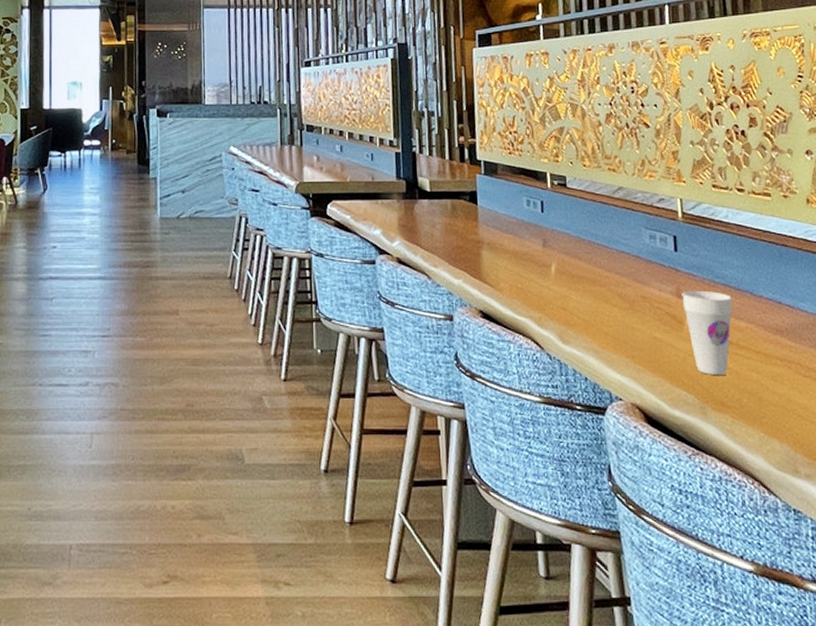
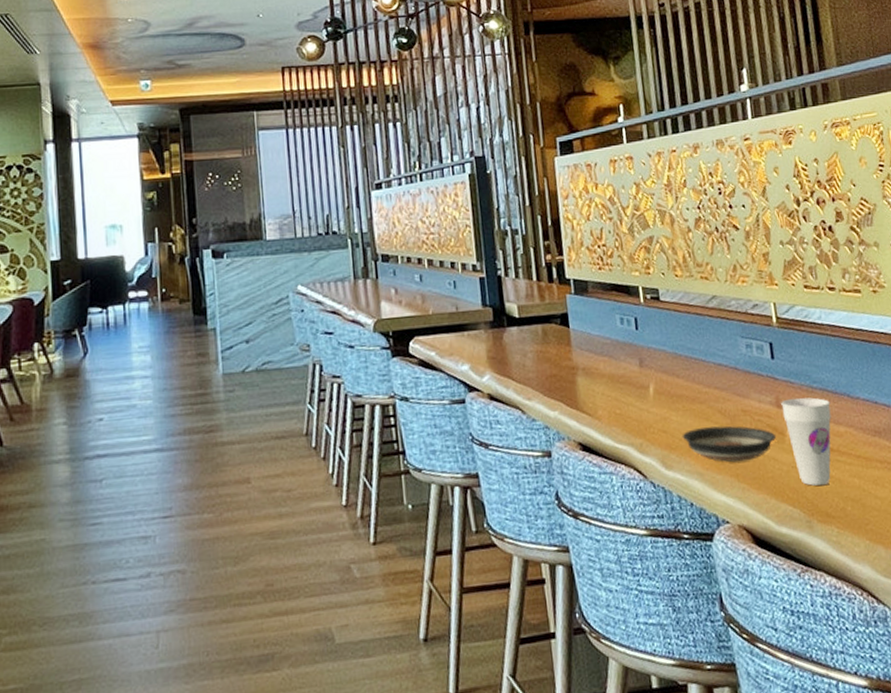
saucer: none [580,309,675,344] -> present [682,425,777,463]

